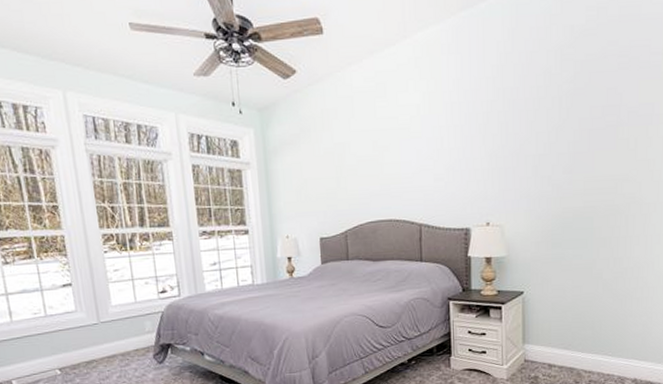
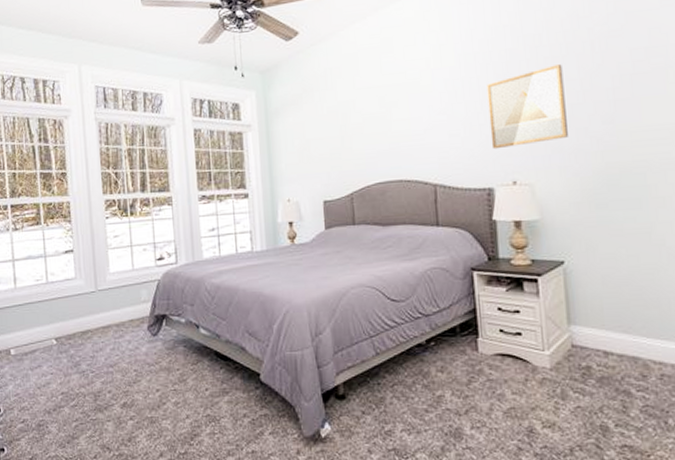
wall art: none [469,117,534,194] -> present [487,64,568,150]

